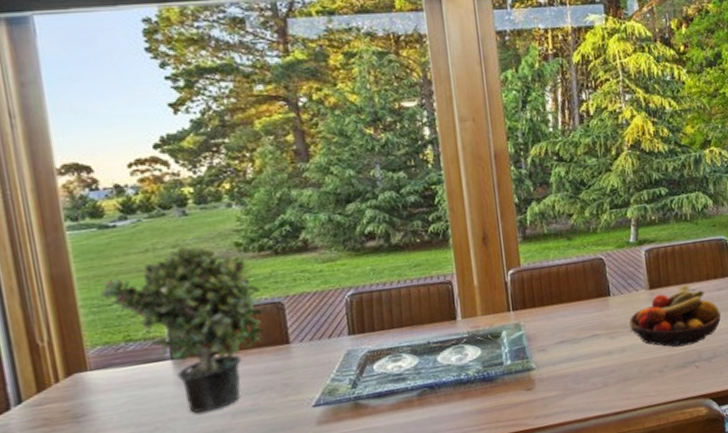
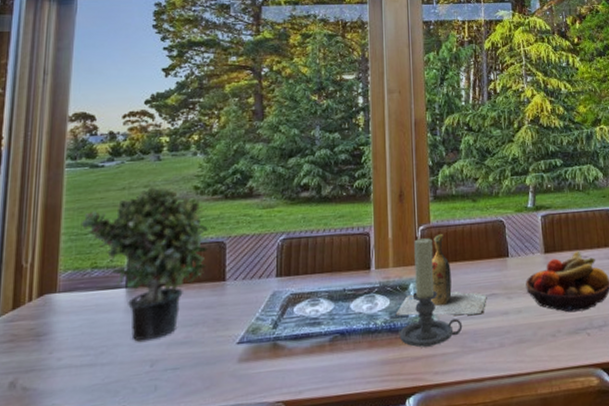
wine bottle: none [488,275,588,365] -> present [395,233,487,316]
candle holder: none [495,281,563,394] -> present [400,237,463,348]

